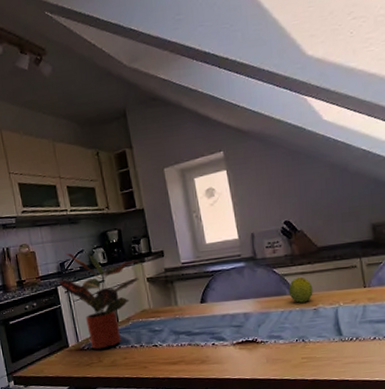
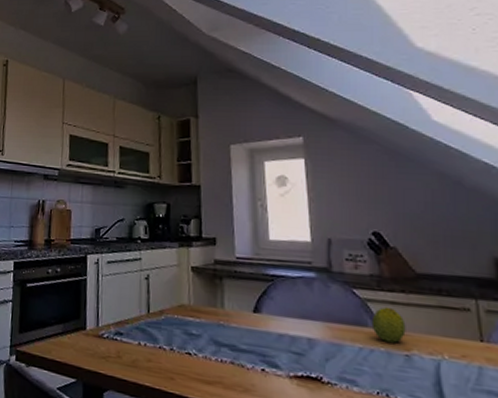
potted plant: present [58,252,139,350] -> none [90,218,185,343]

